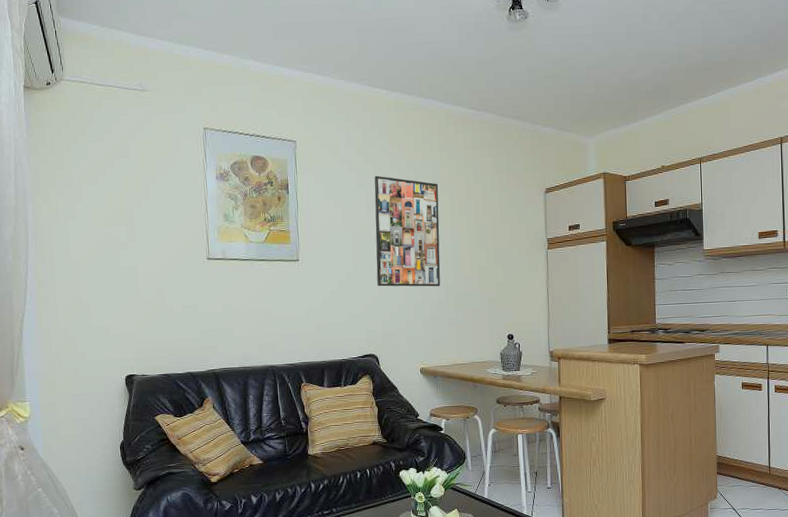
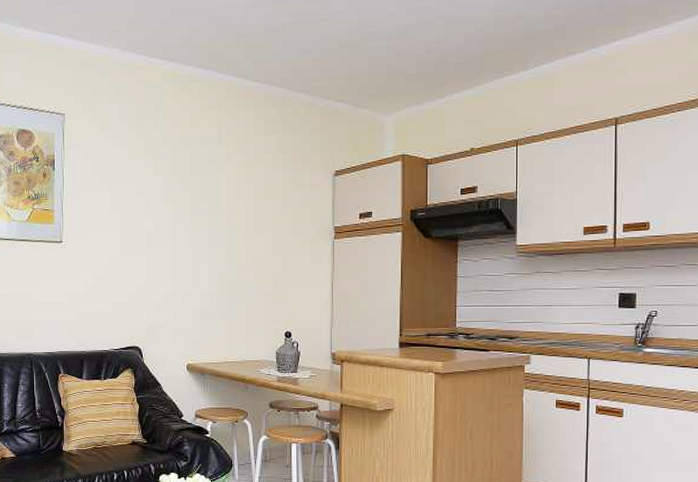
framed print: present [374,175,440,287] -> none [144,152,215,275]

